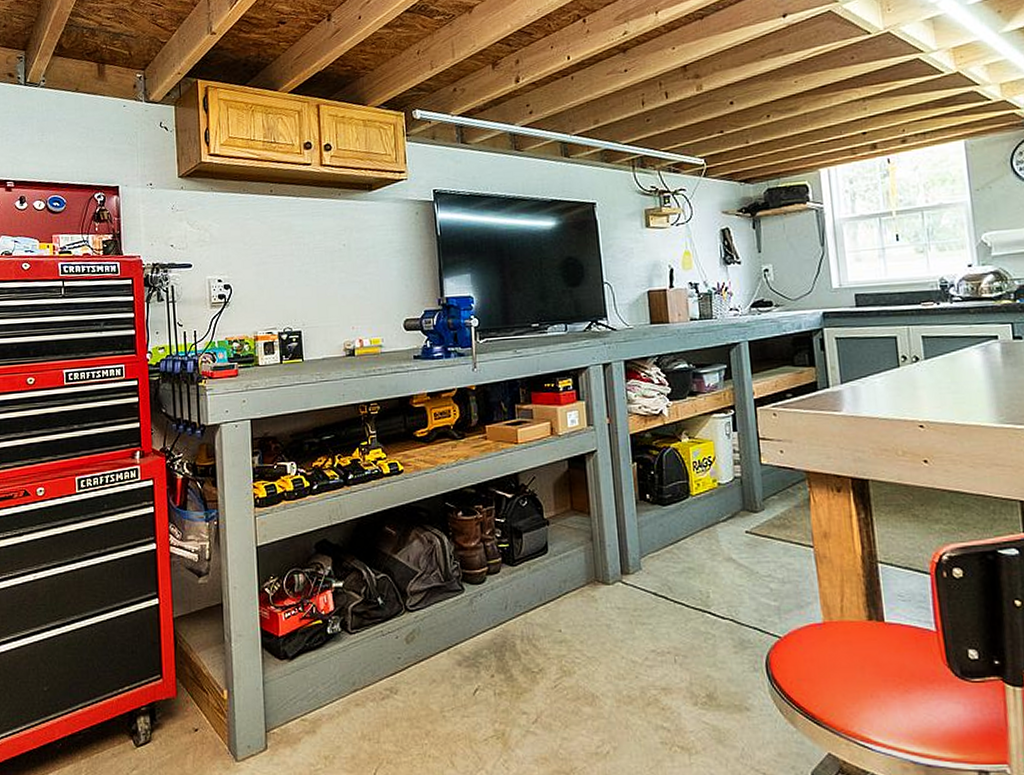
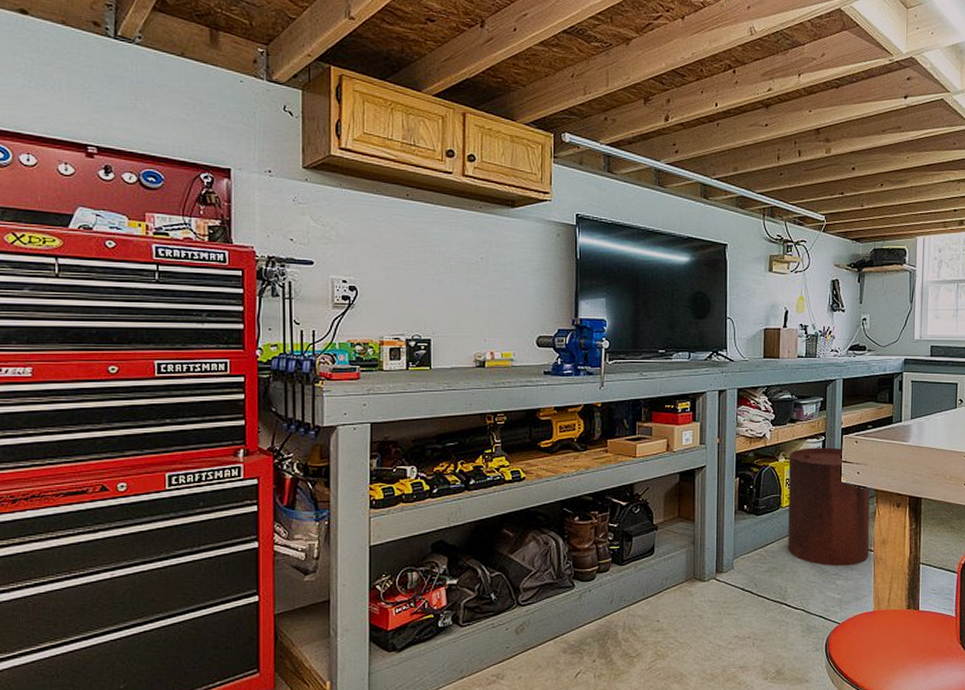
trash can: none [693,422,809,566] -> present [788,447,870,566]

